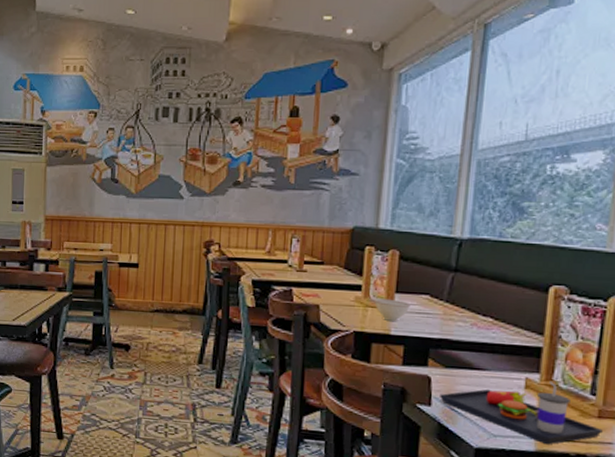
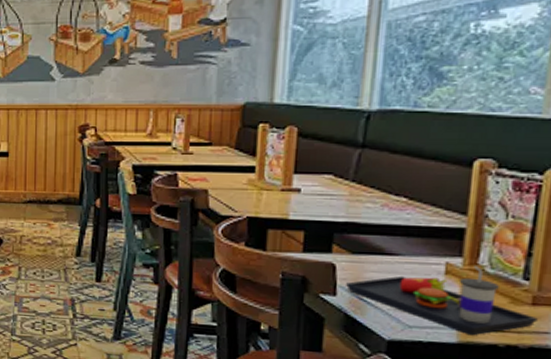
bowl: present [374,298,411,322] -> none [270,180,311,206]

